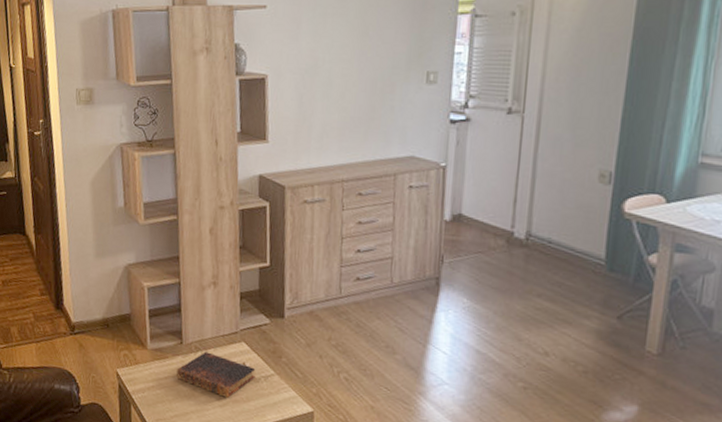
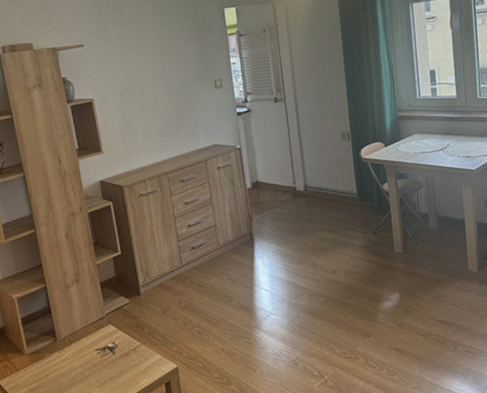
book: present [176,351,256,398] -> none [55,341,125,378]

